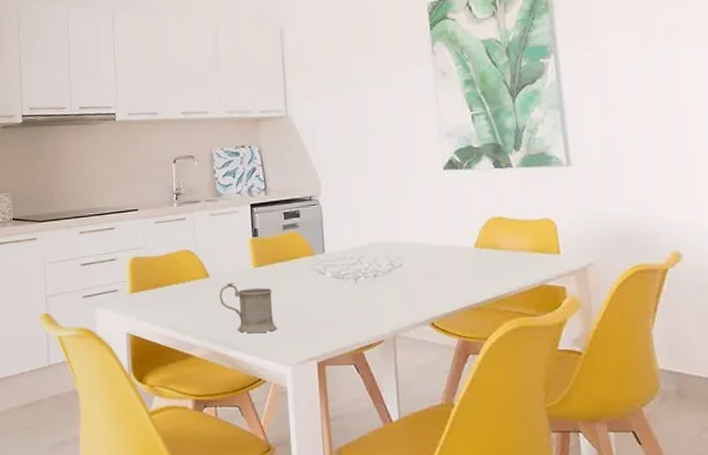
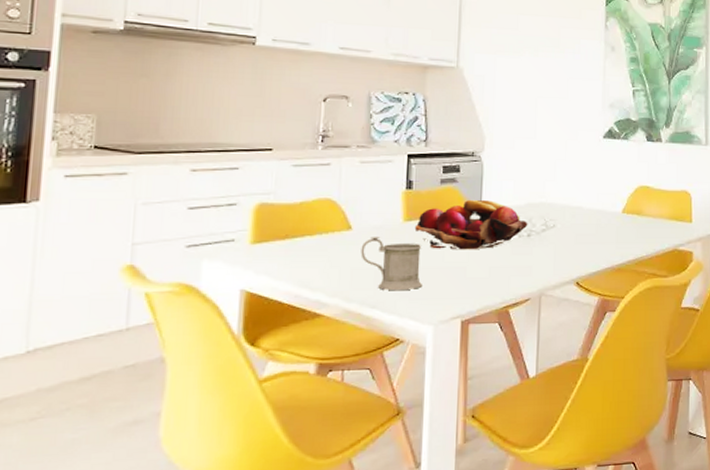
fruit basket: none [264,242,373,293] -> present [414,199,528,250]

